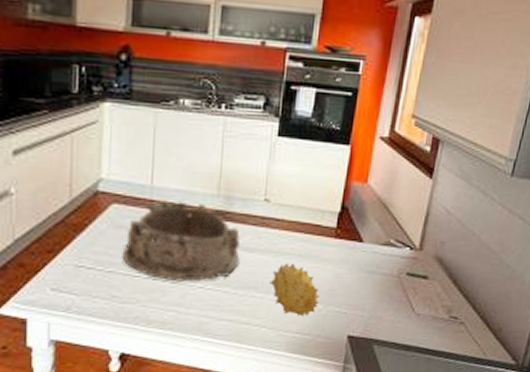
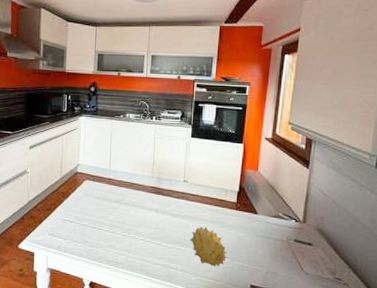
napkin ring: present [122,200,240,282] -> none [91,179,168,235]

